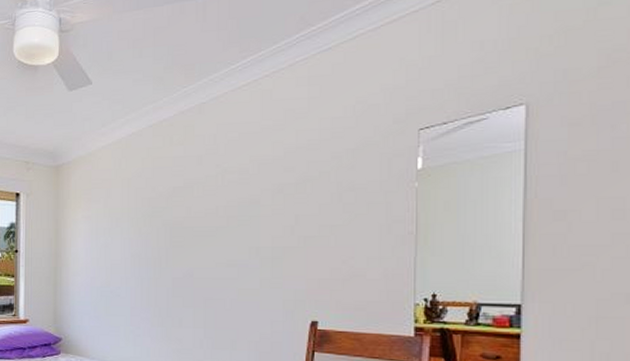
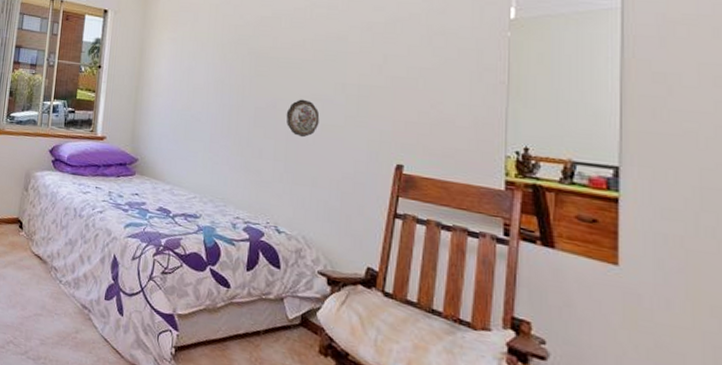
decorative plate: none [203,266,236,303] -> present [286,99,320,138]

